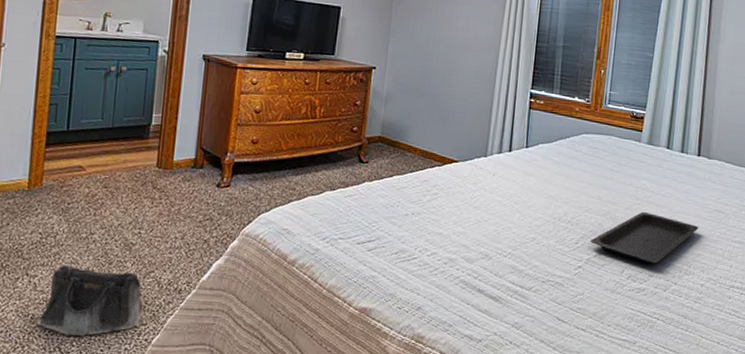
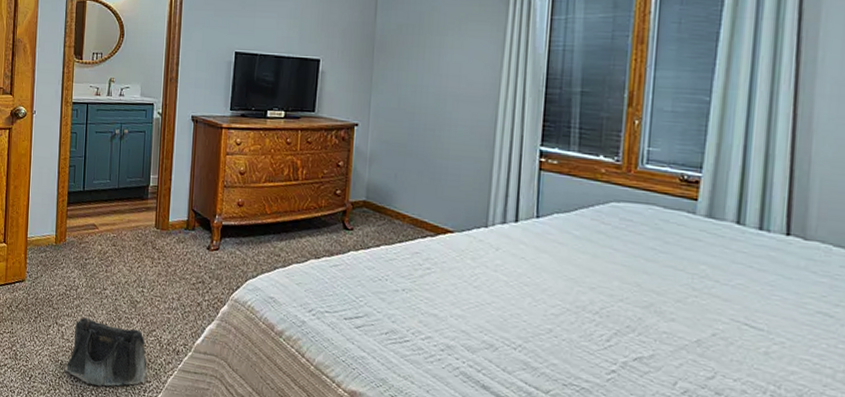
serving tray: present [590,211,699,265] -> none [627,306,792,379]

